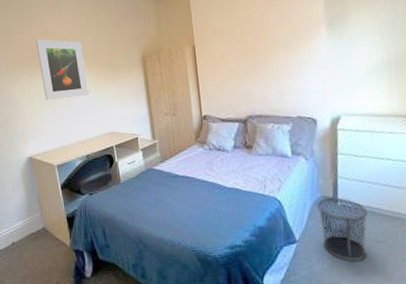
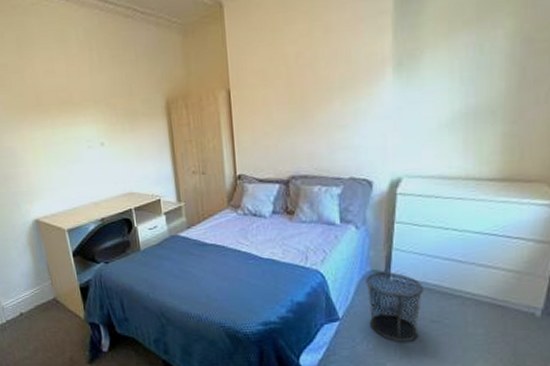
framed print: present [35,39,89,101] -> none [38,79,103,155]

